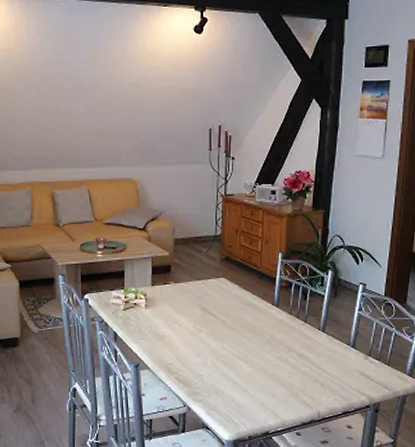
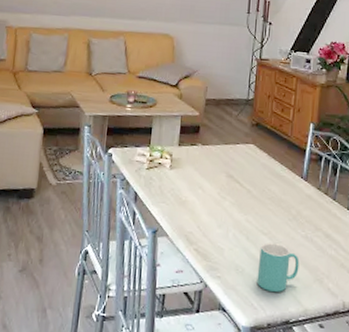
mug: none [236,366,275,408] -> present [257,243,300,292]

